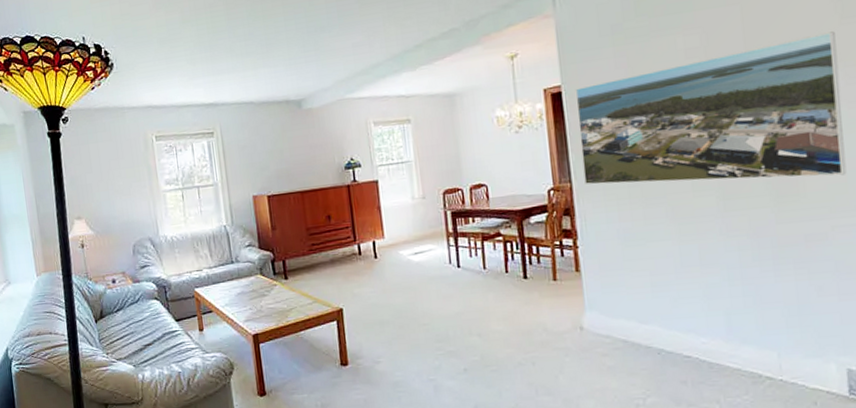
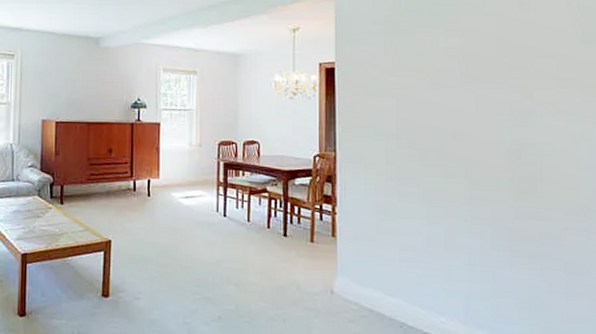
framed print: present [575,31,847,185] -> none [347,52,579,182]

